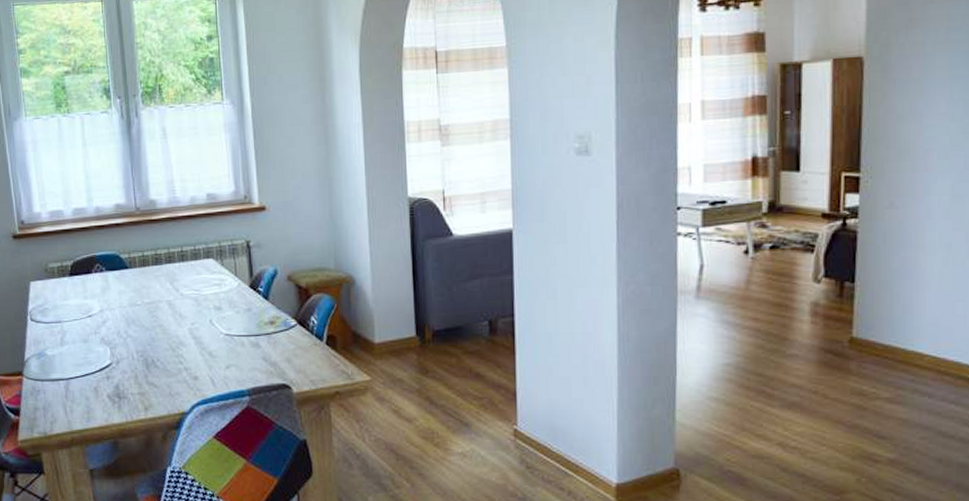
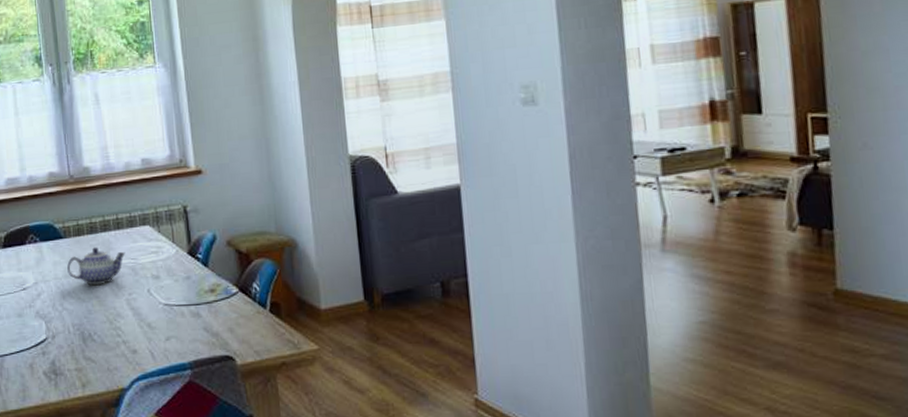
teapot: none [132,278,189,314] -> present [67,247,126,285]

